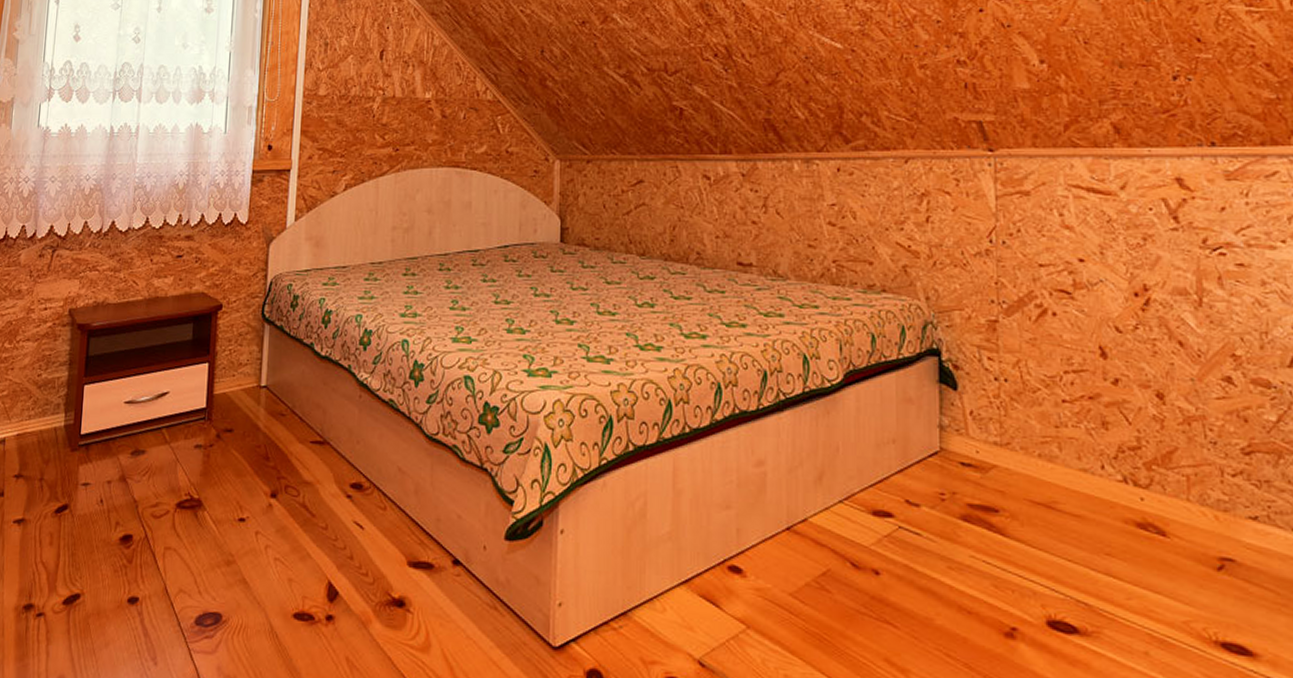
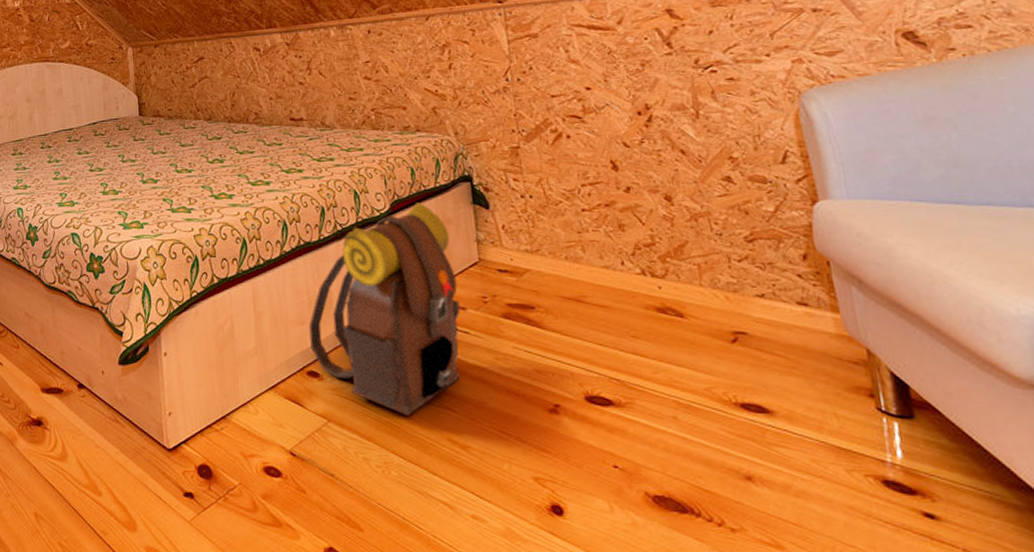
backpack: none [735,375,913,629] -> present [309,202,461,416]

